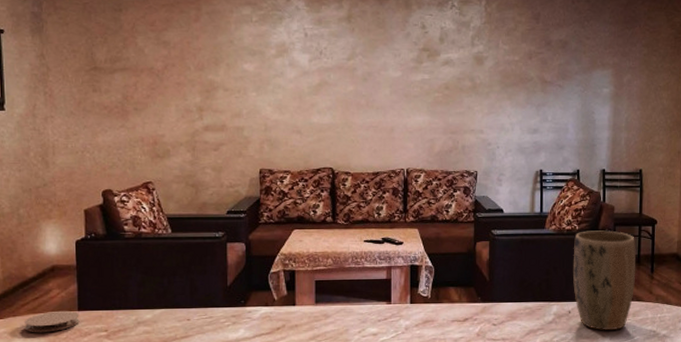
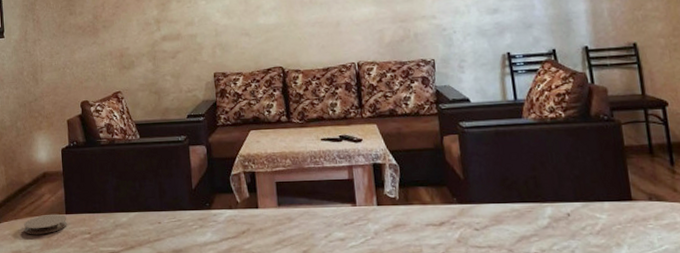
plant pot: present [573,230,636,330] -> none [561,116,651,237]

